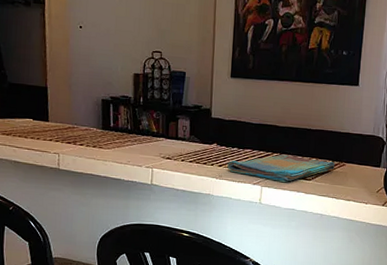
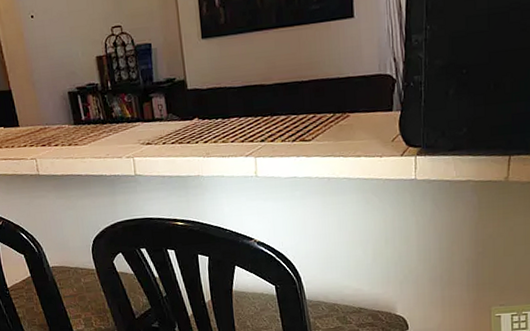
dish towel: present [227,154,335,183] -> none [213,115,338,149]

